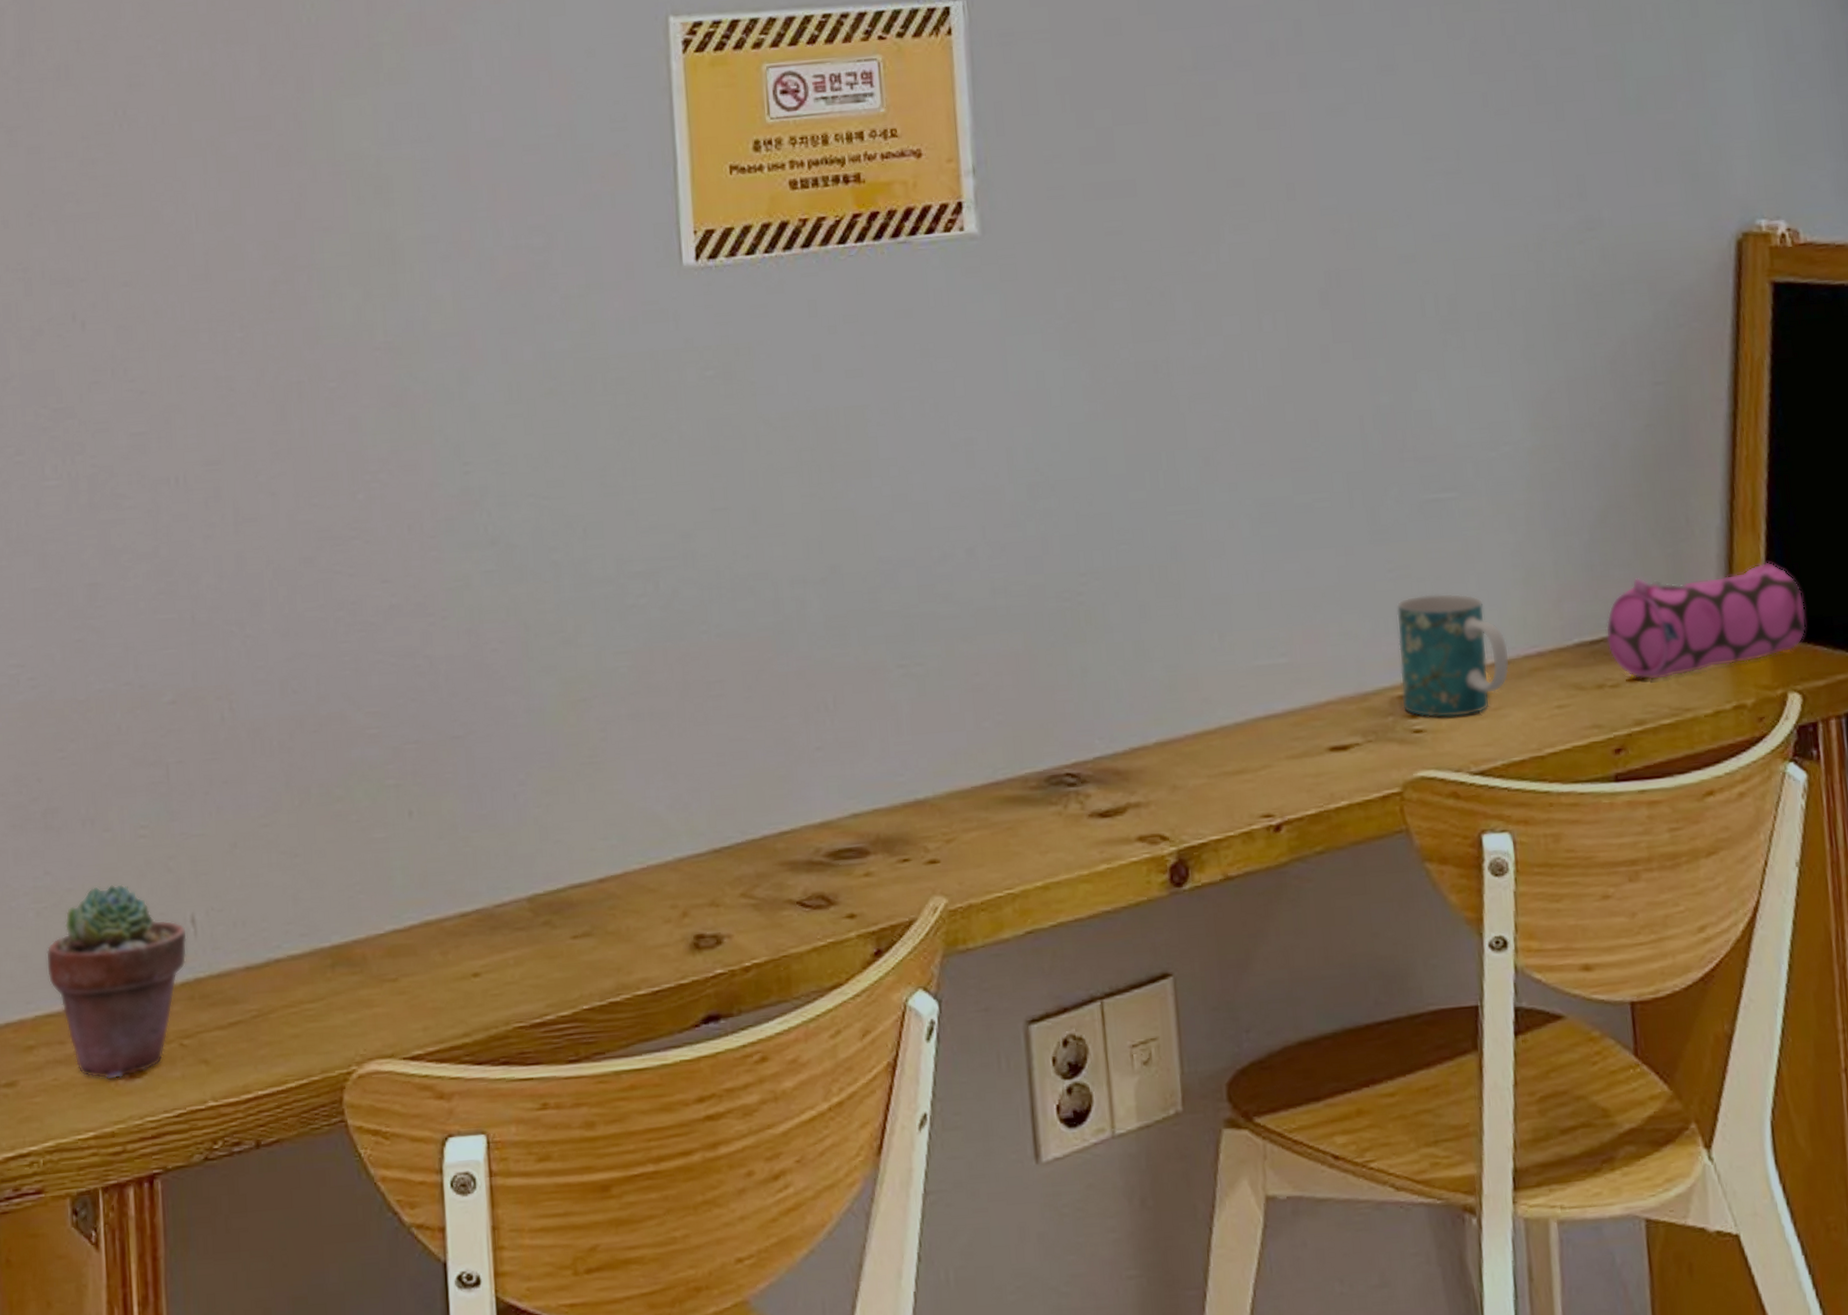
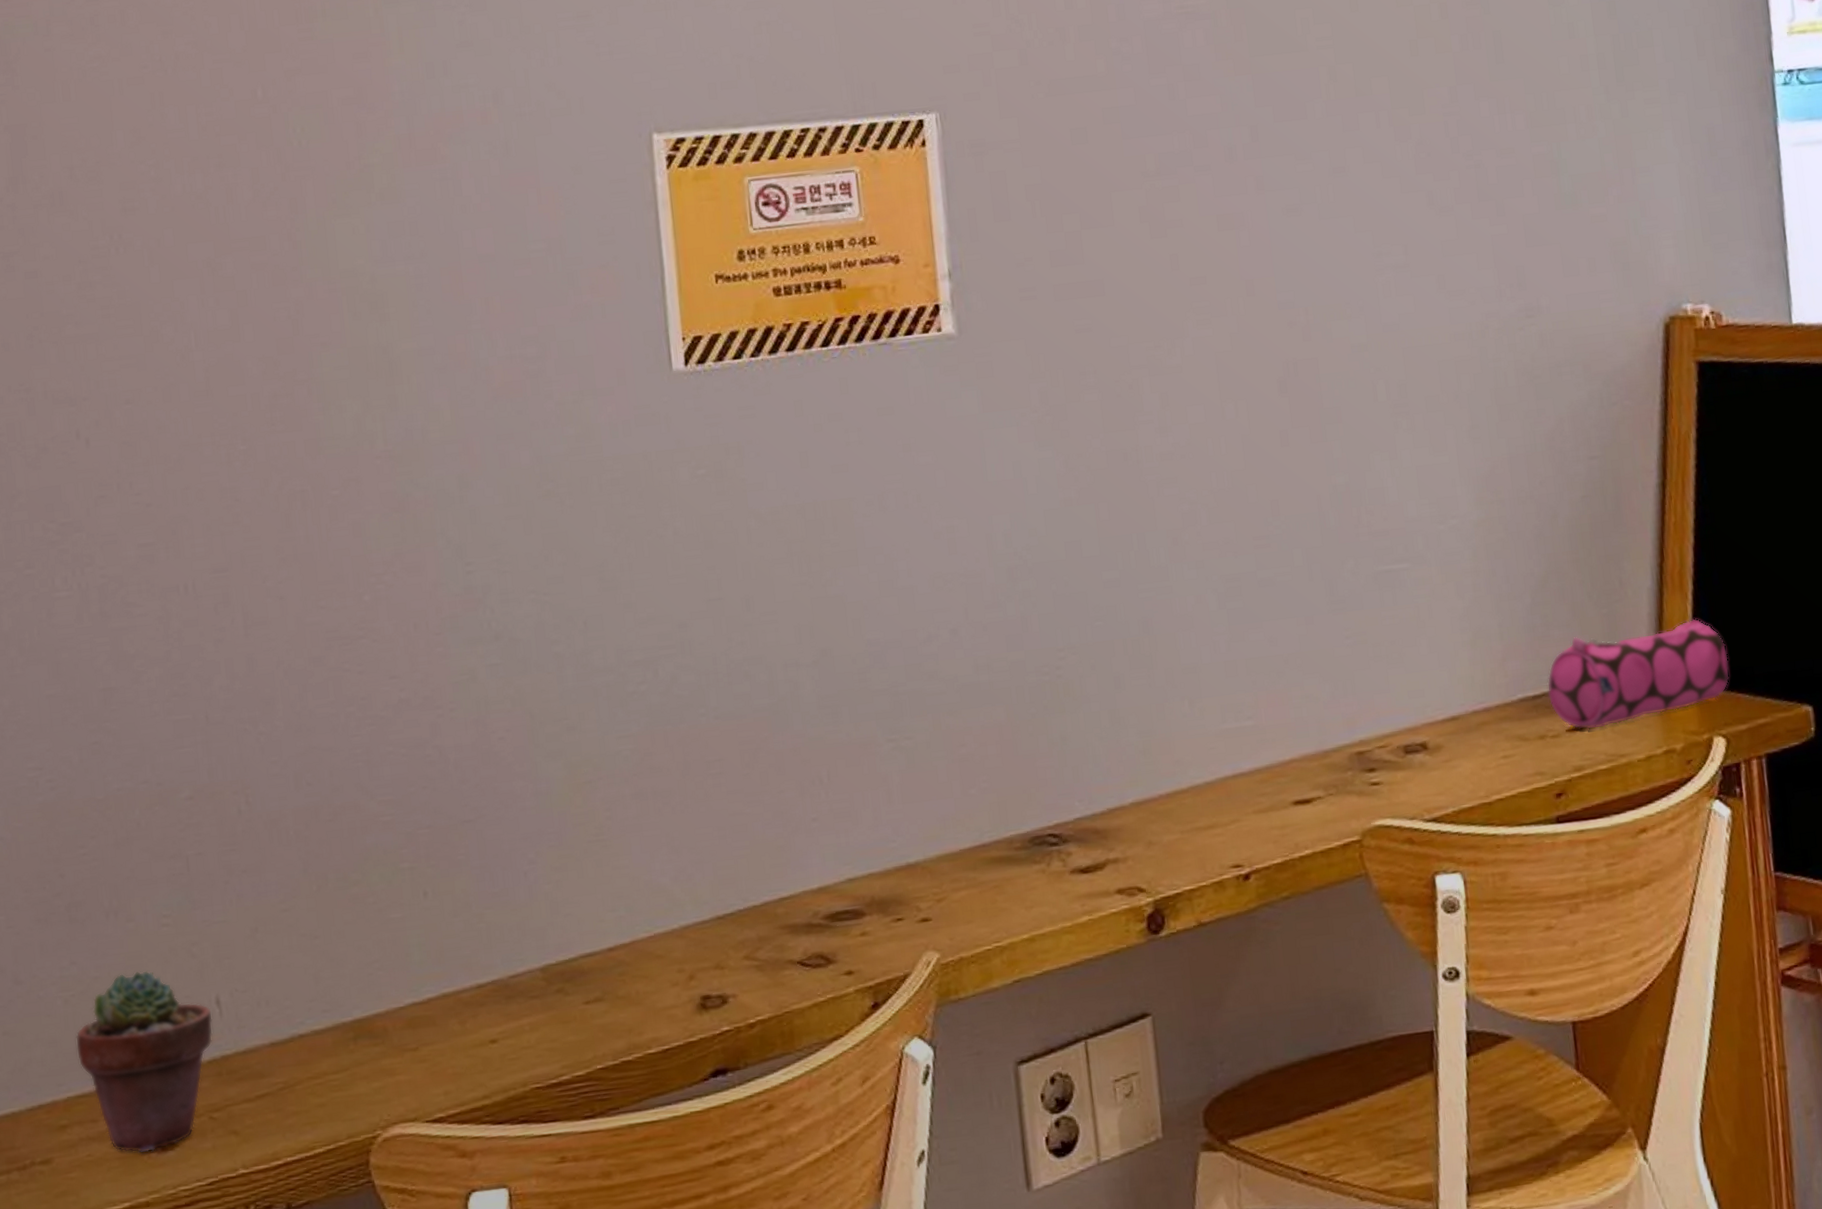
mug: present [1396,593,1510,718] -> none [1353,656,1459,771]

